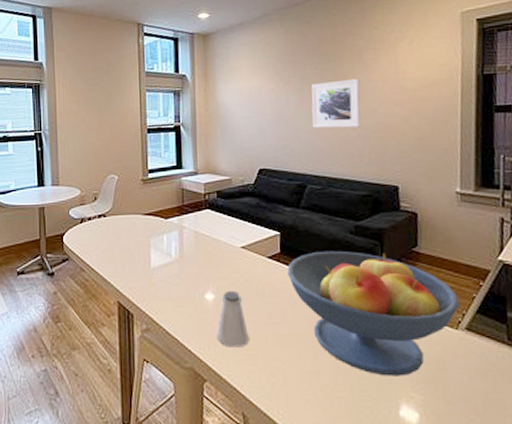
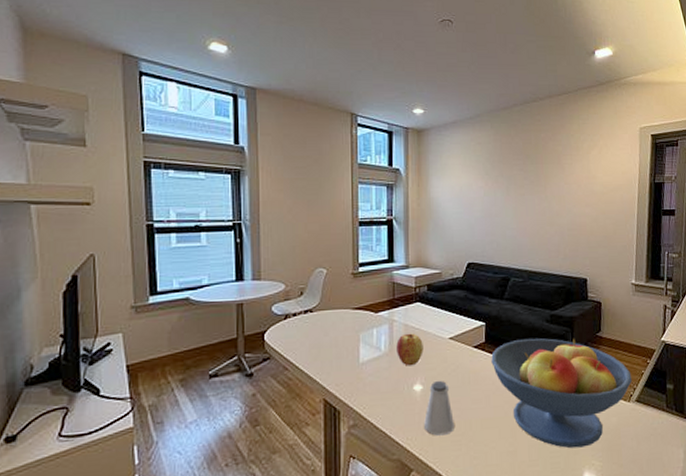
apple: none [187,240,215,274] -> present [396,333,424,366]
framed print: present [311,79,361,128] -> none [516,181,558,226]

